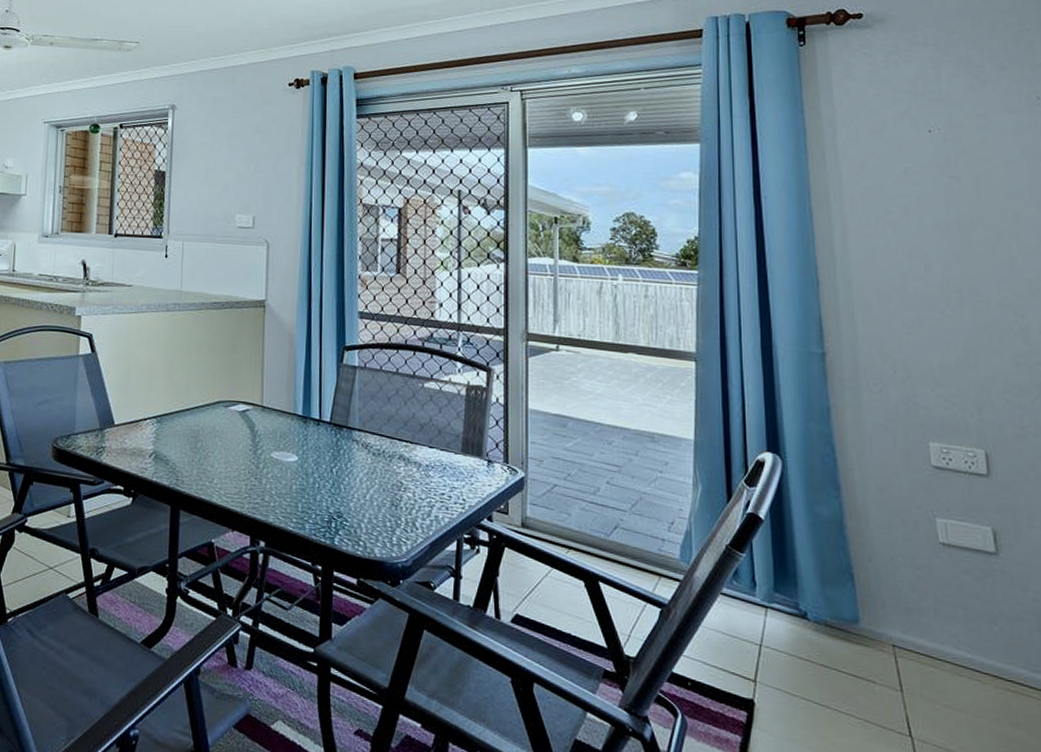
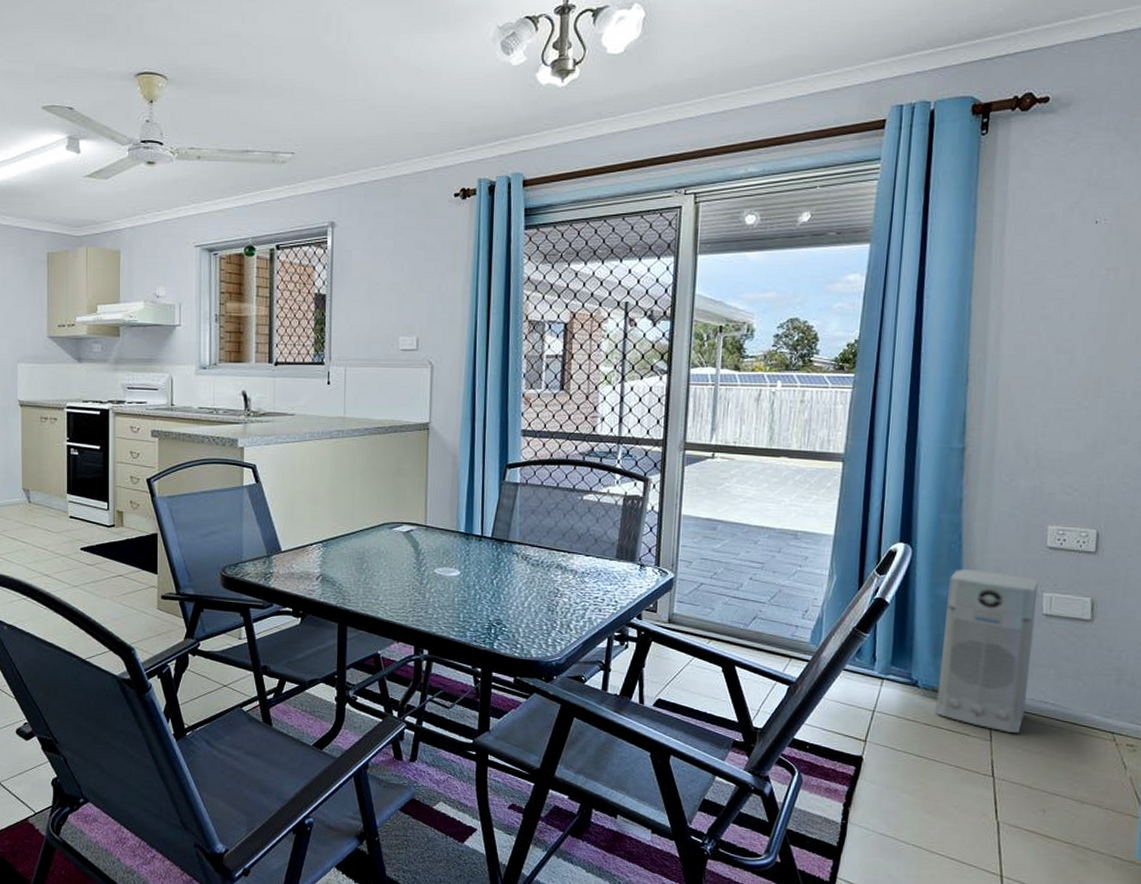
air purifier: none [826,485,936,685] -> present [935,568,1039,734]

